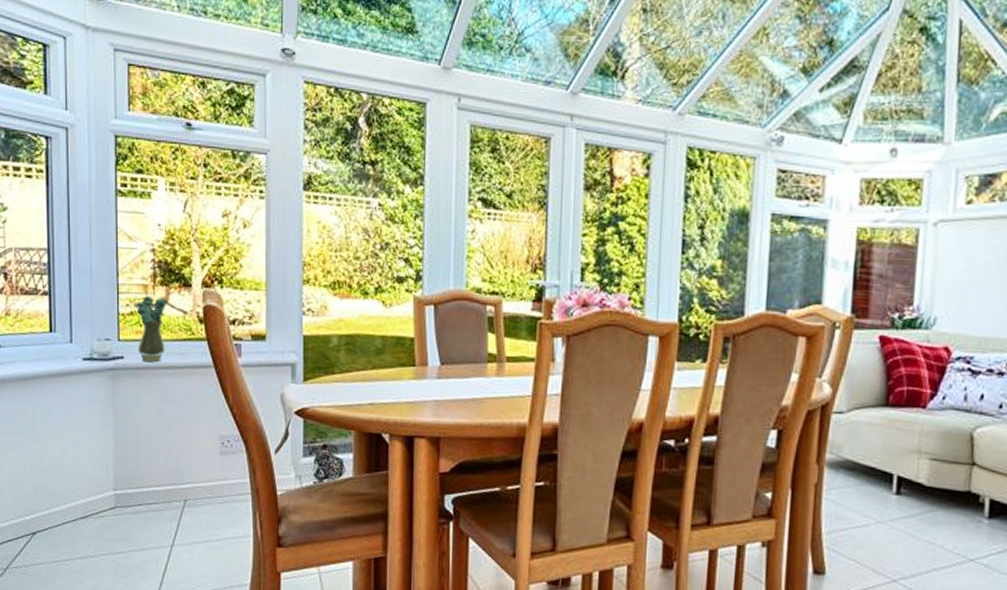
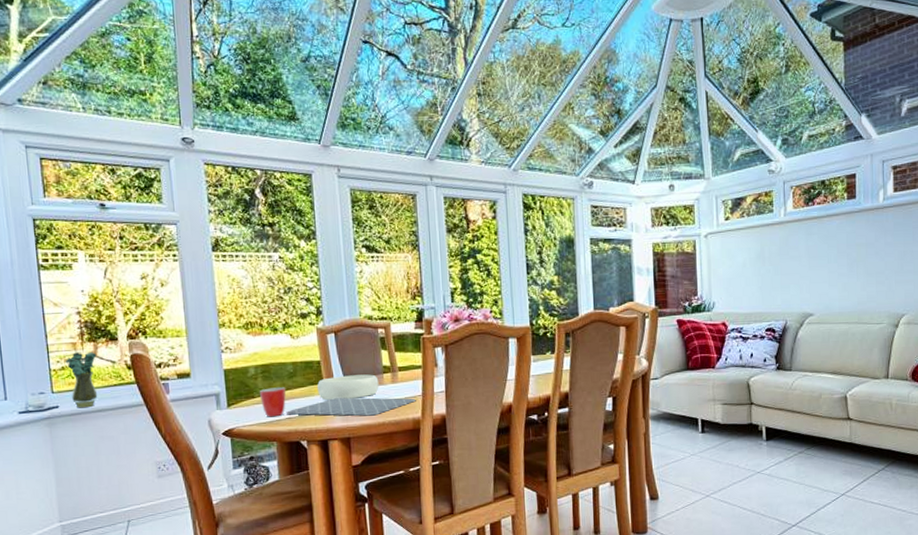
mug: none [341,364,370,400] -> present [260,387,286,417]
placemat: none [368,386,524,414] -> present [285,397,416,417]
bowl: none [407,359,481,390] -> present [316,374,379,401]

